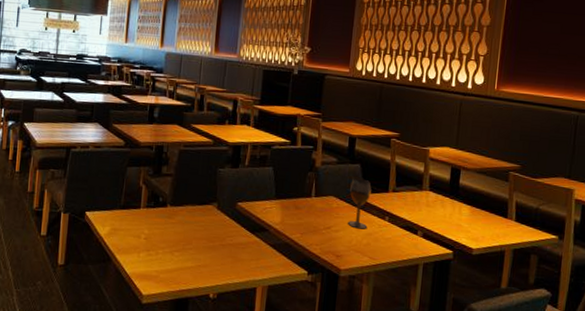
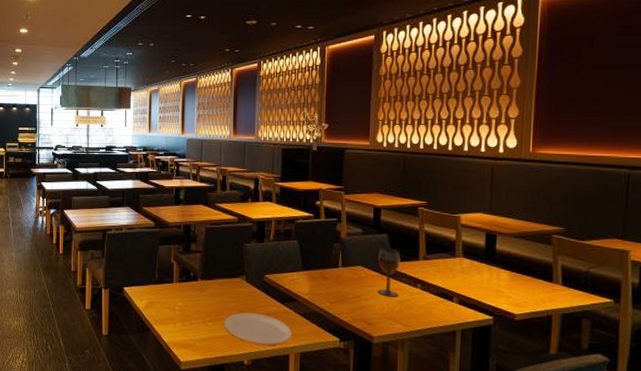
plate: none [191,242,261,279] -> present [224,312,292,346]

